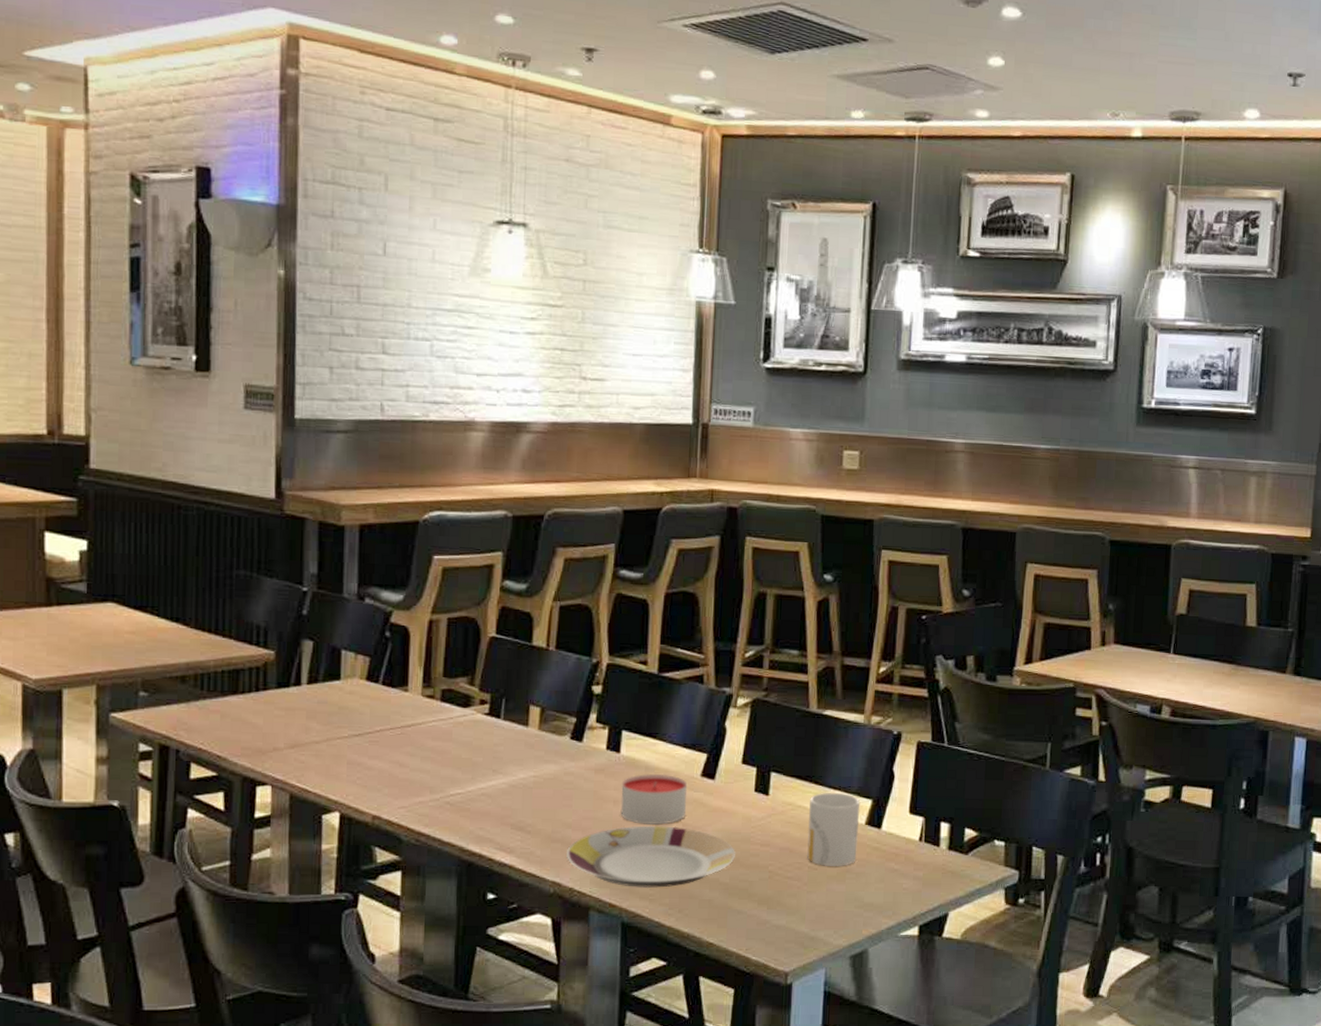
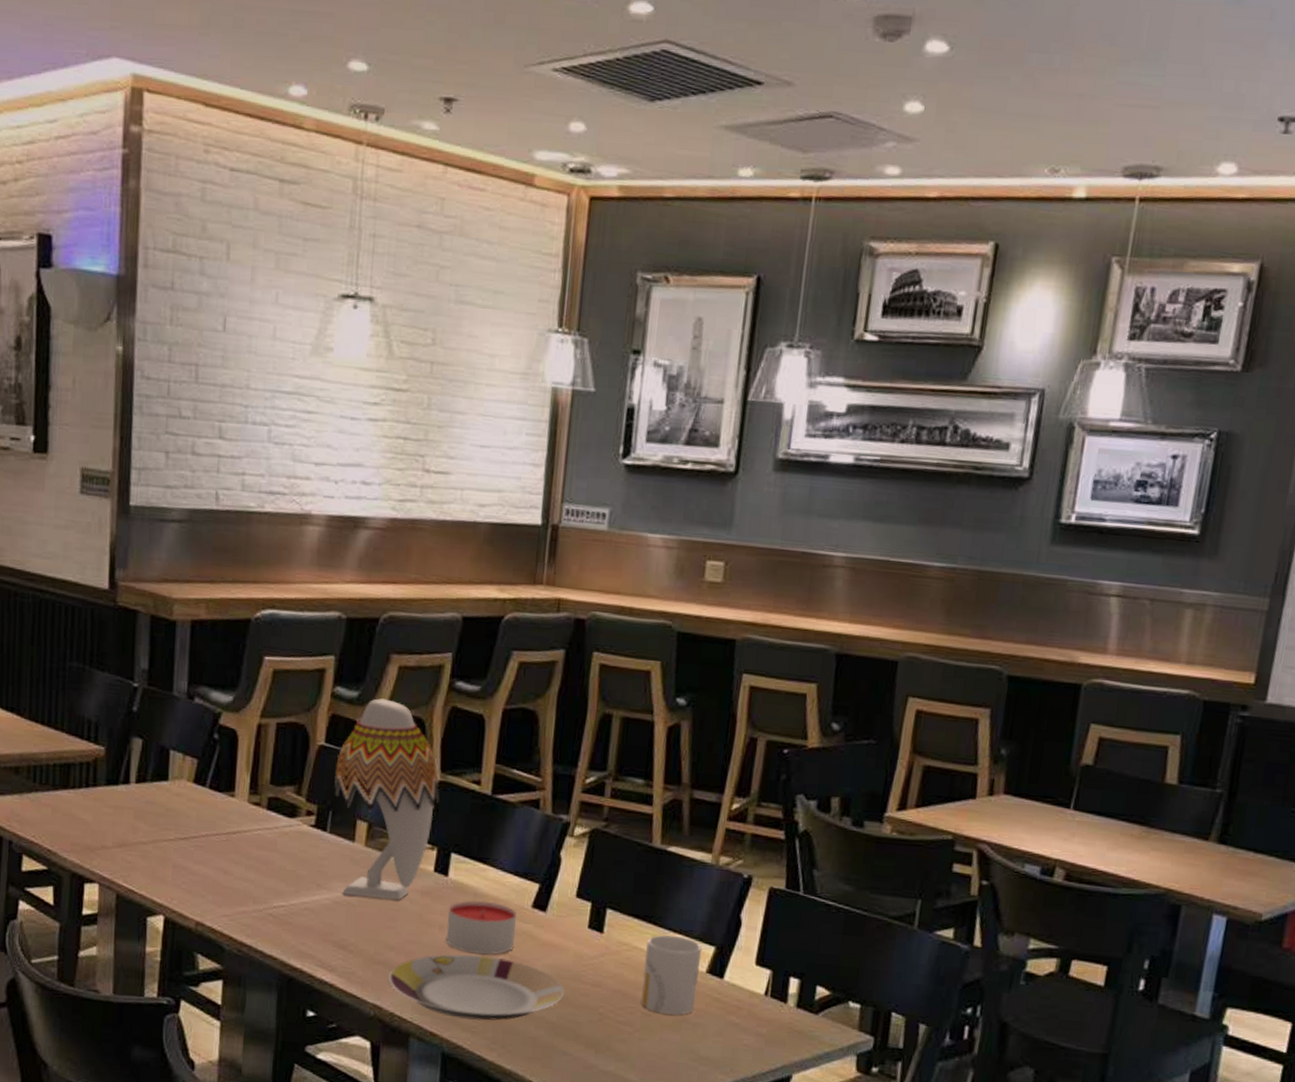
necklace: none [506,589,610,779] -> present [334,698,441,900]

